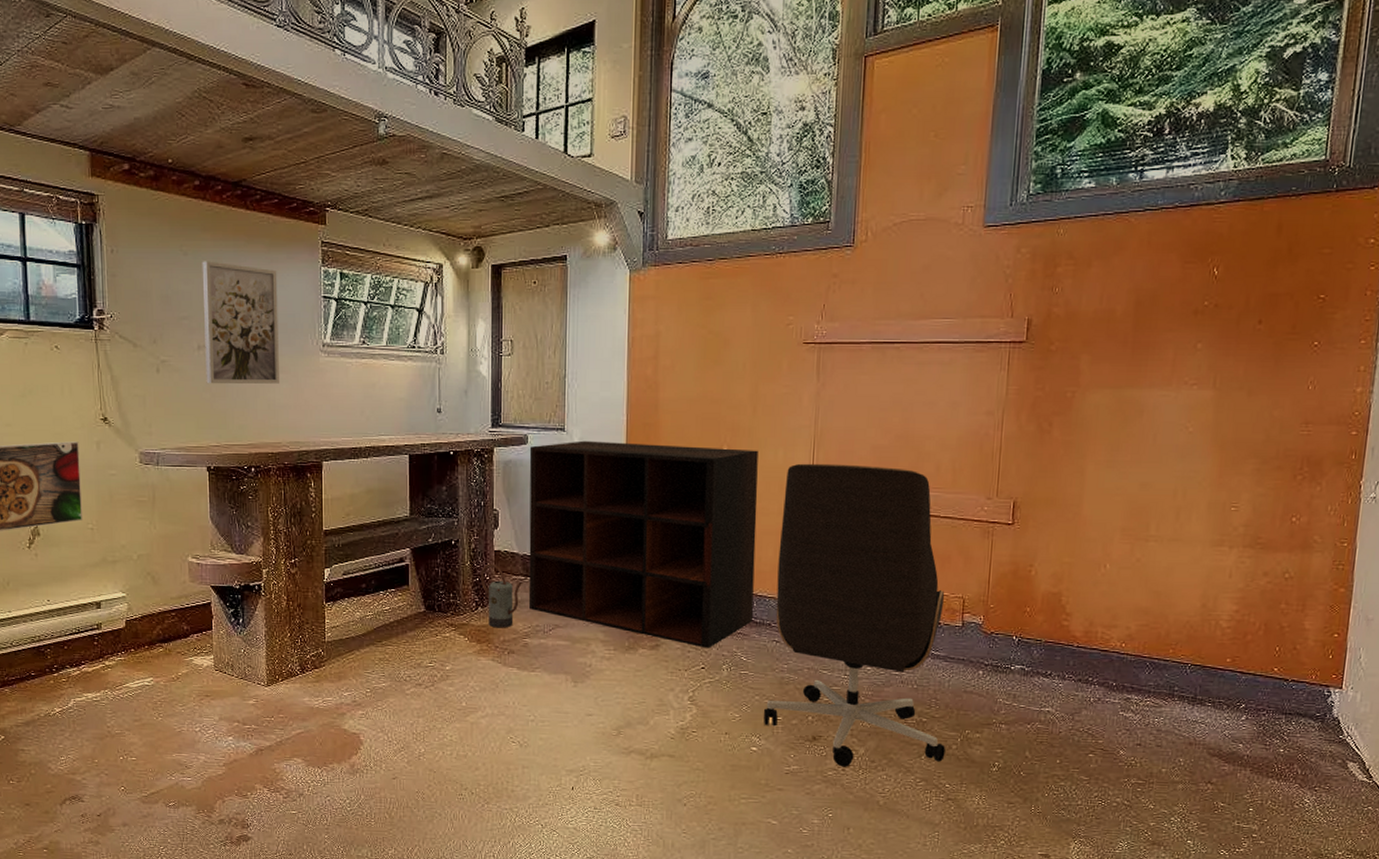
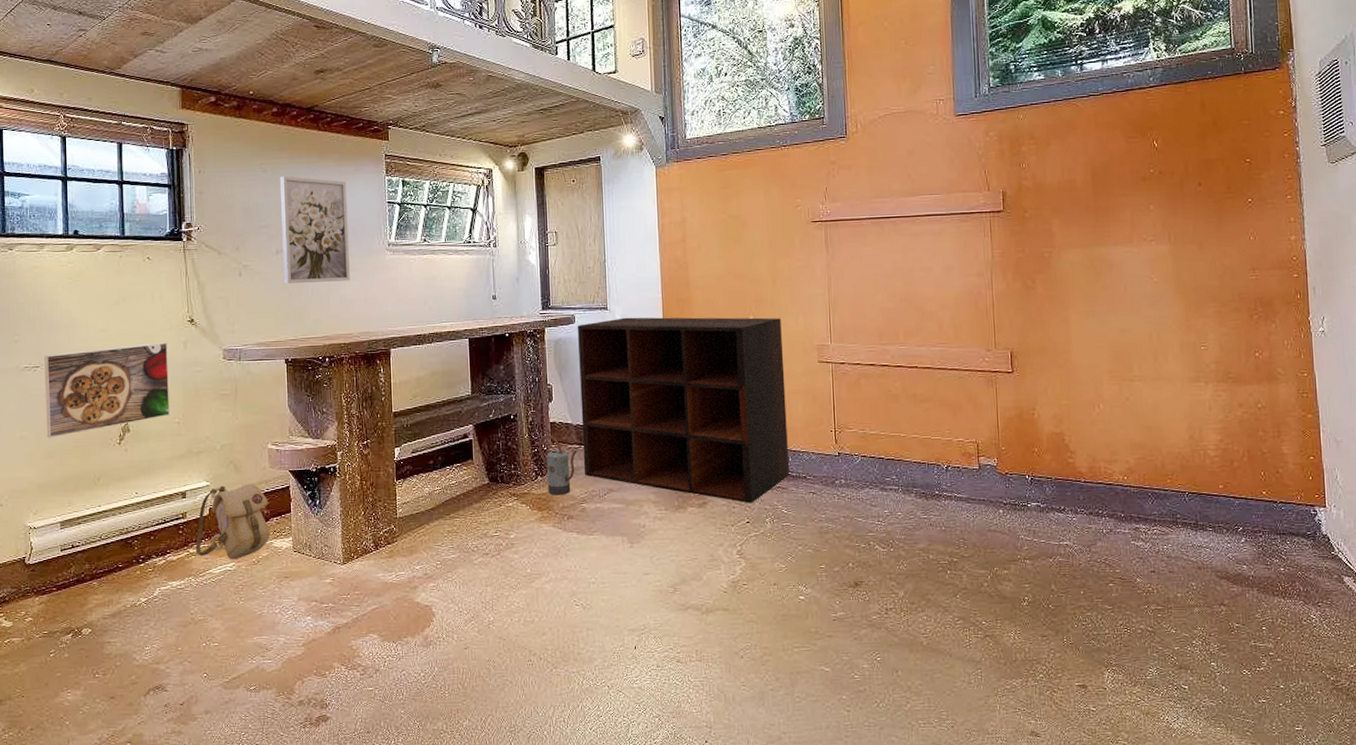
backpack: none [111,597,190,675] -> present [195,483,270,560]
office chair: present [764,463,945,767] -> none [807,326,978,611]

